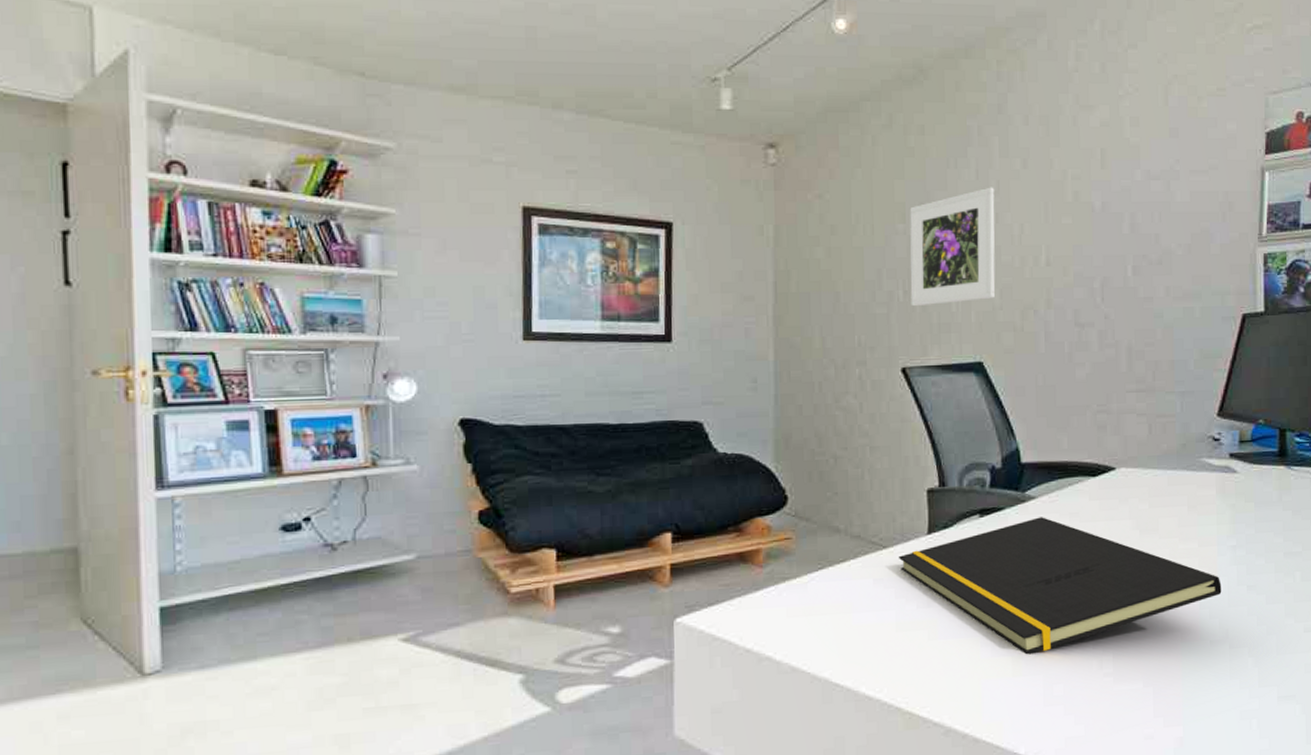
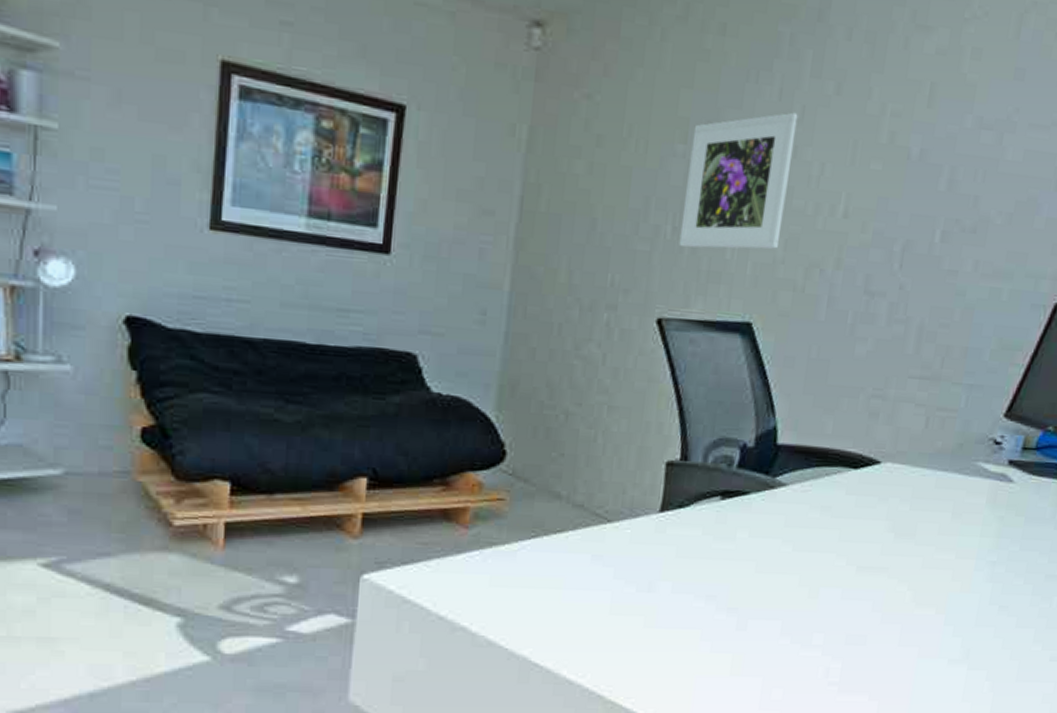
notepad: present [899,517,1222,655] -> none [624,507,972,654]

